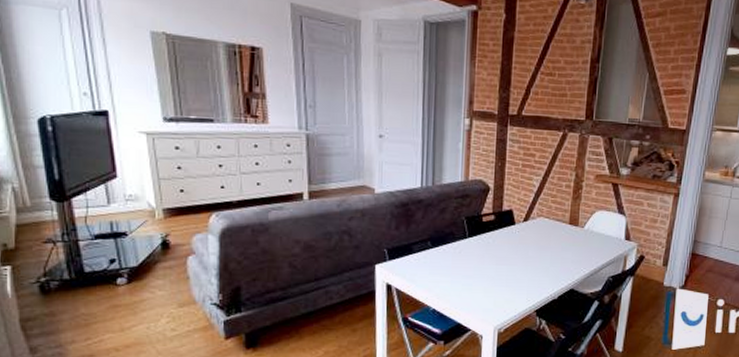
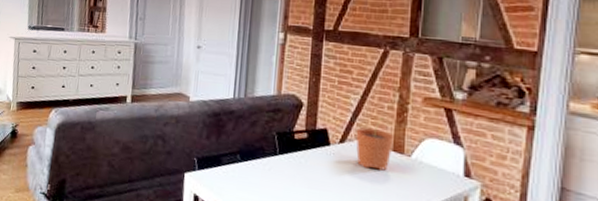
plant pot: none [538,196,570,242] -> present [355,118,394,171]

